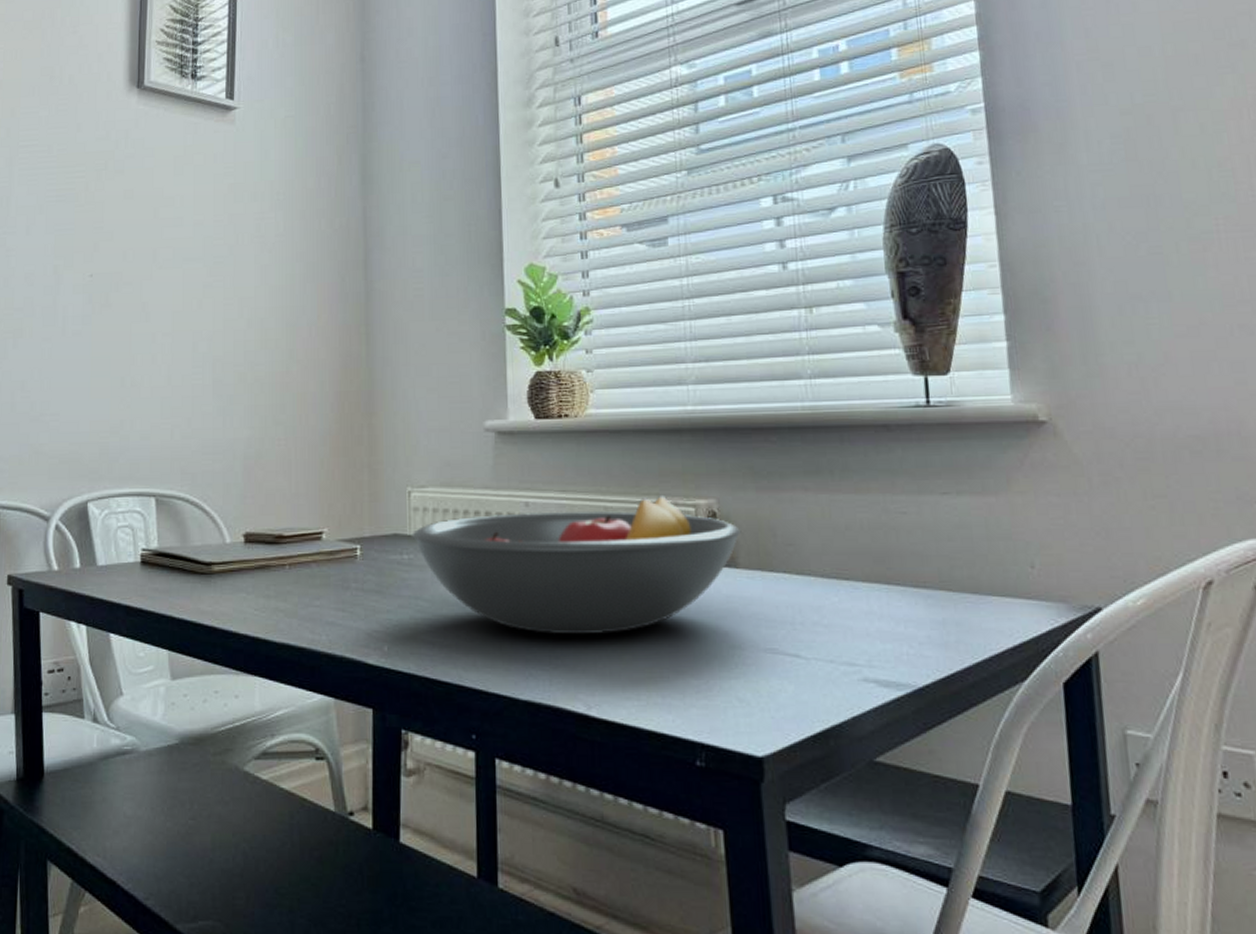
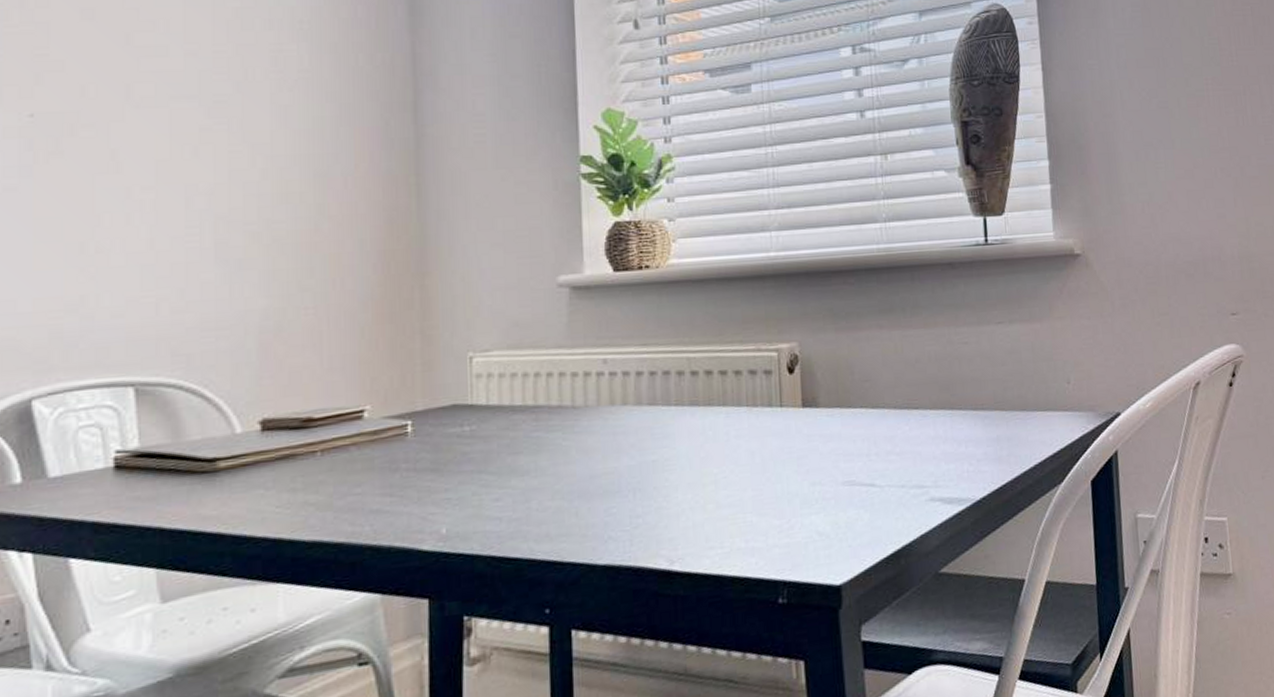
fruit bowl: present [412,494,742,635] -> none [474,341,822,494]

